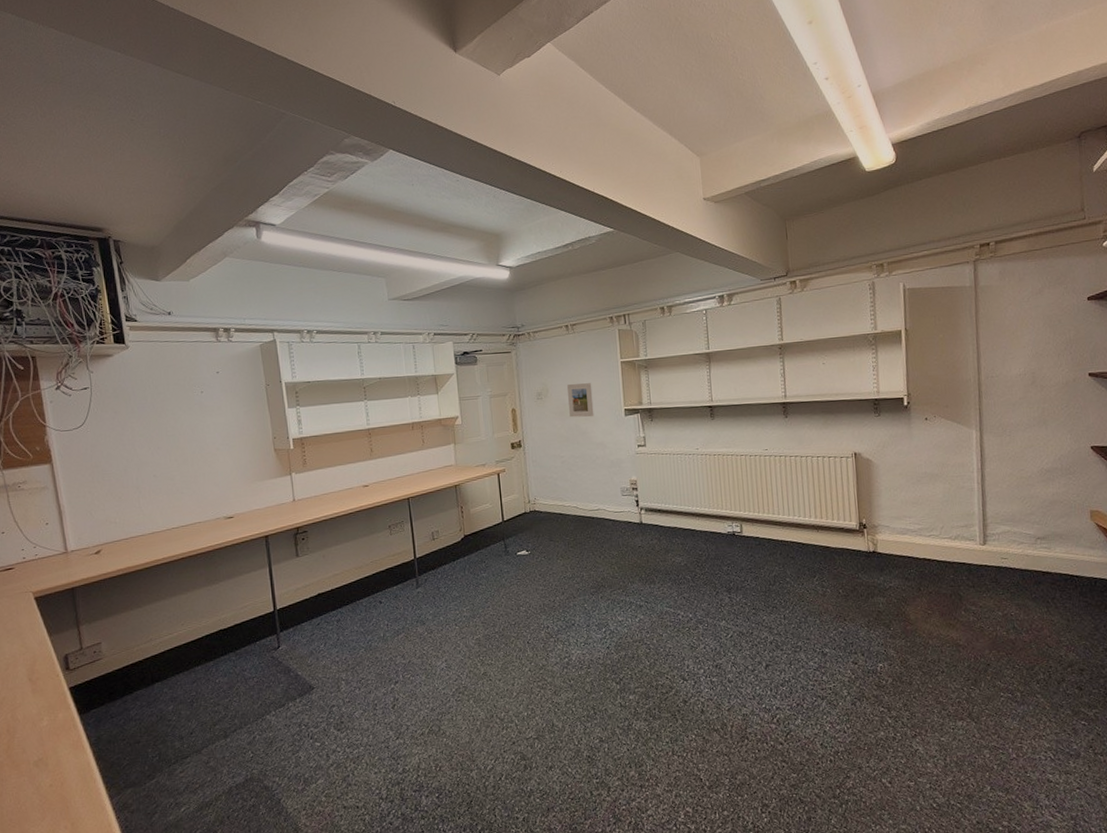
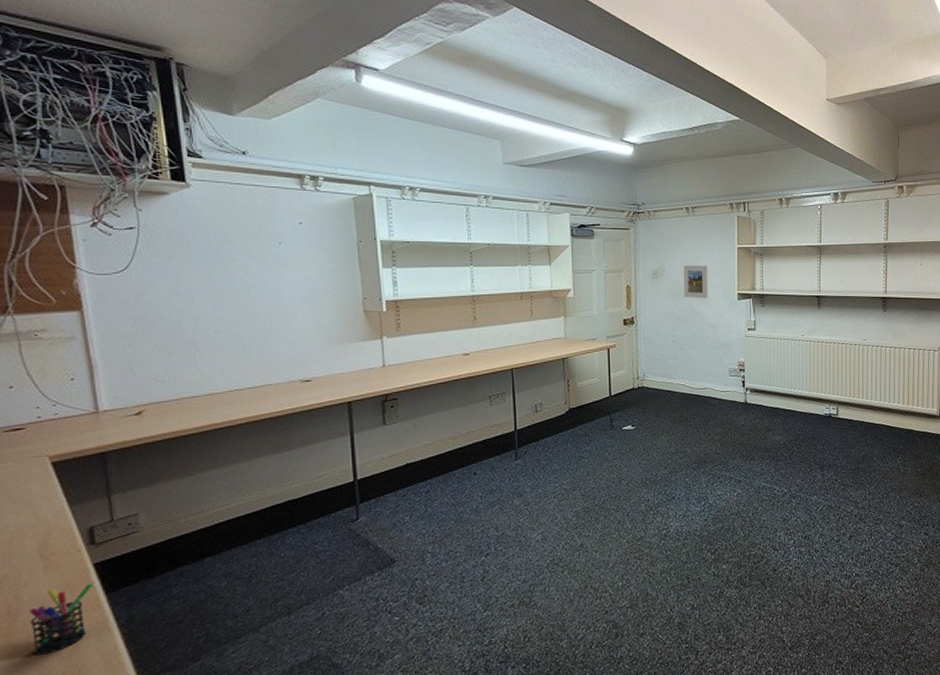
pen holder: none [23,705,69,769] -> present [30,583,93,655]

